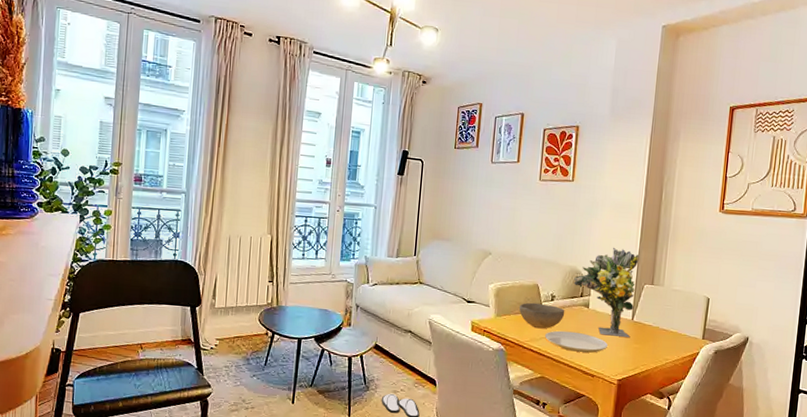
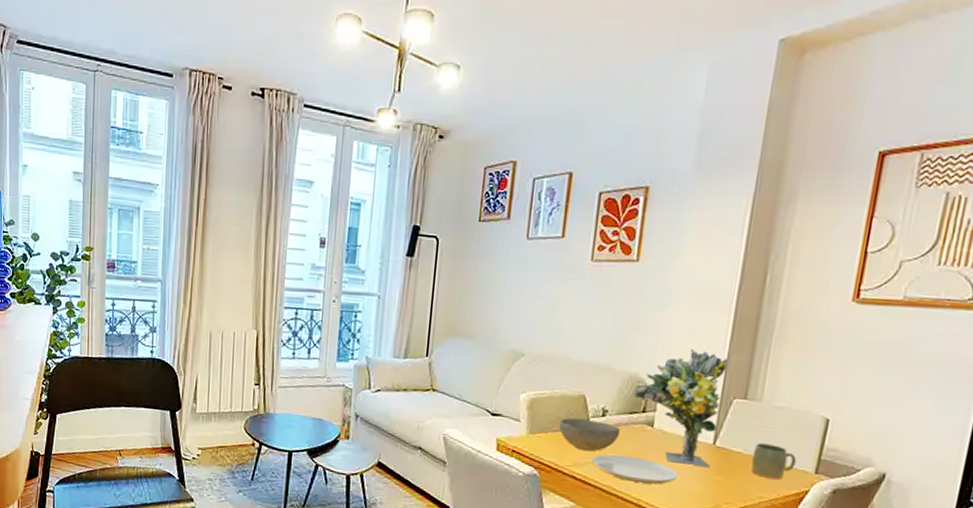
mug: none [659,318,689,346] -> present [751,443,796,480]

